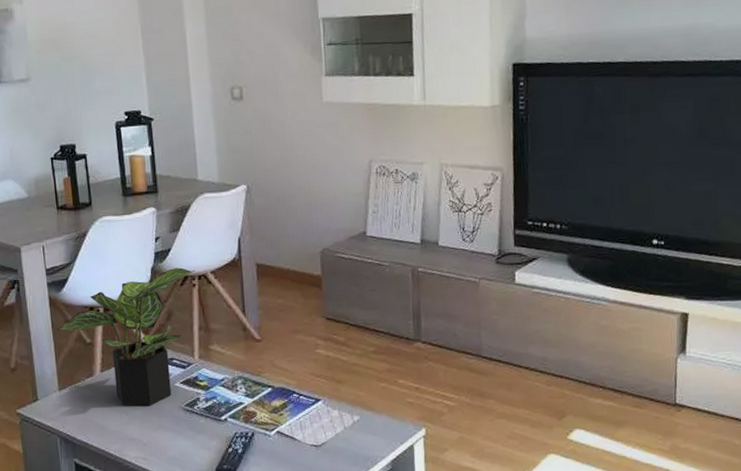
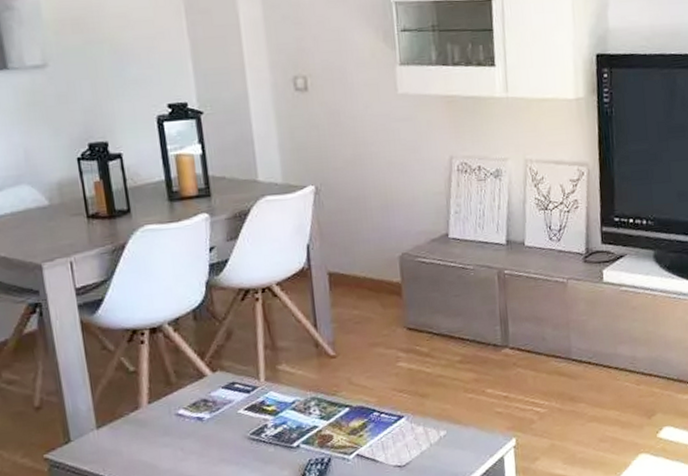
potted plant: present [56,267,195,406] -> none [91,280,258,440]

